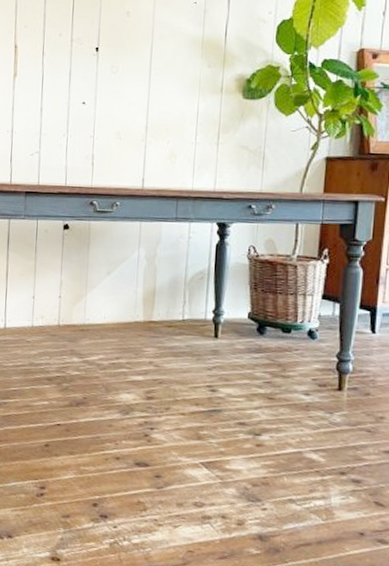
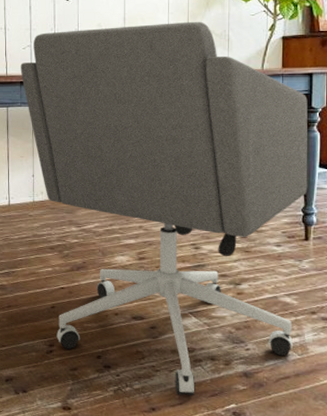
office chair: none [26,134,351,557] -> present [20,21,308,396]

